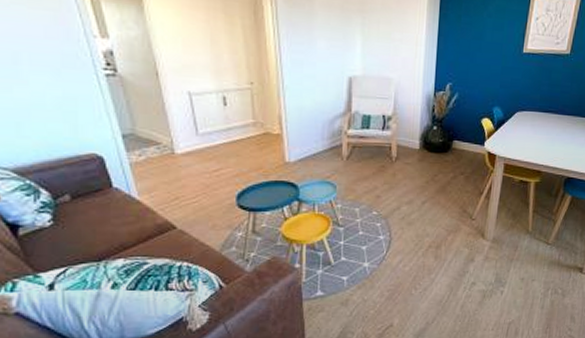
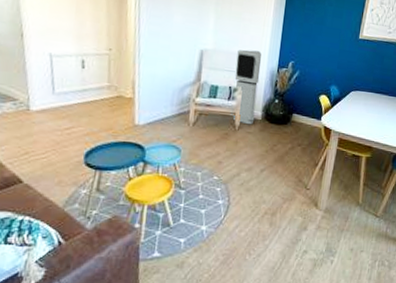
air purifier: none [387,73,416,155] -> present [231,49,262,125]

